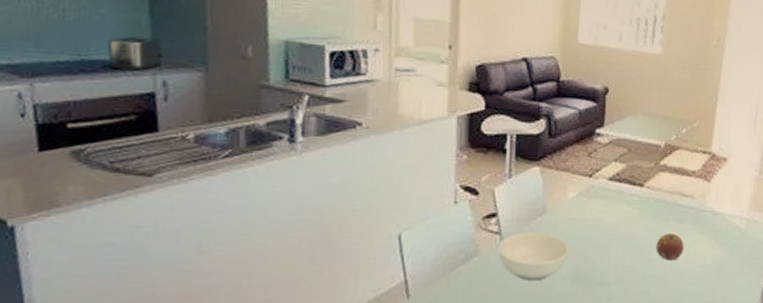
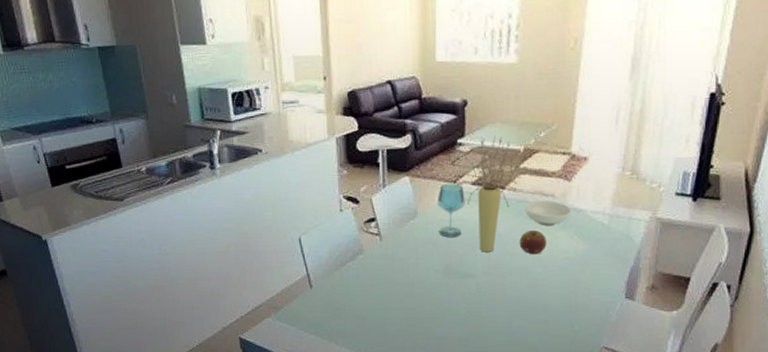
toaster: present [107,36,164,71] -> none [80,96,117,123]
bowl: present [499,232,569,280] -> none [379,233,439,273]
wine glass: none [569,177,601,240] -> present [437,183,465,238]
flower arrangement: none [585,128,656,257] -> present [451,135,517,252]
bowl: none [662,200,710,228] -> present [524,200,571,225]

